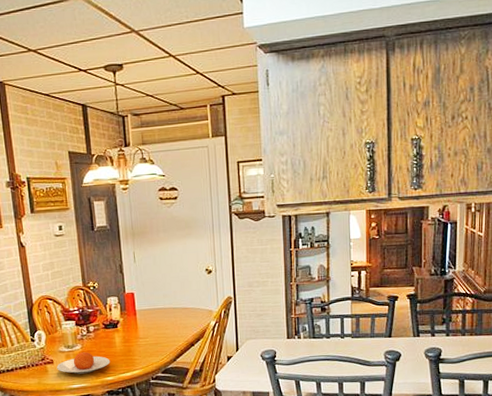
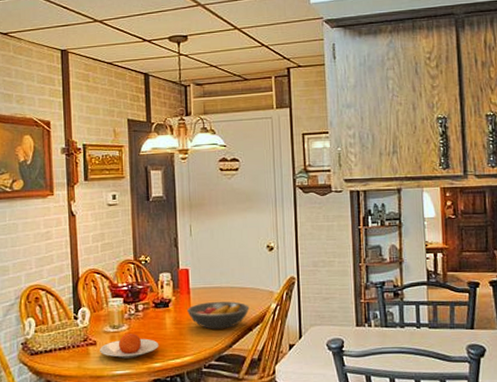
fruit bowl: none [134,320,191,346] -> present [187,301,250,330]

